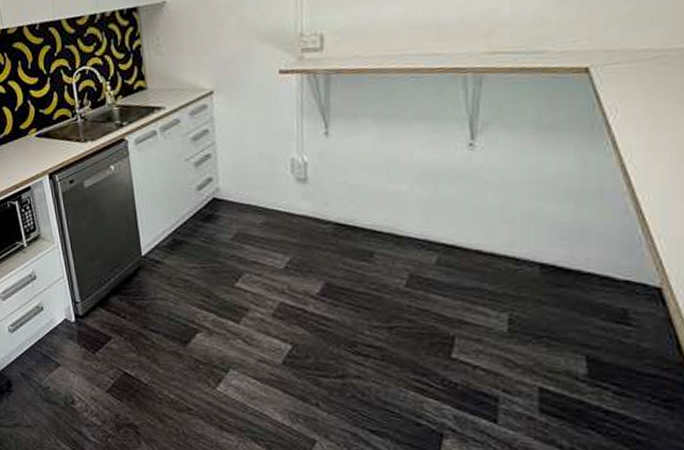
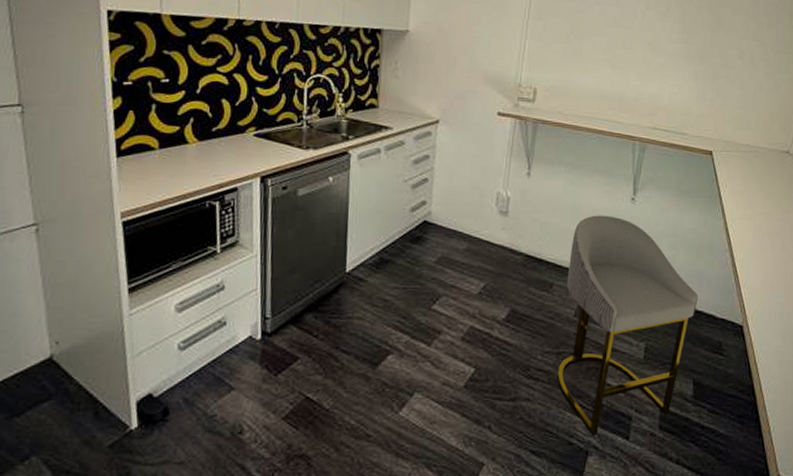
bar stool: none [391,168,584,417] -> present [557,215,698,436]

